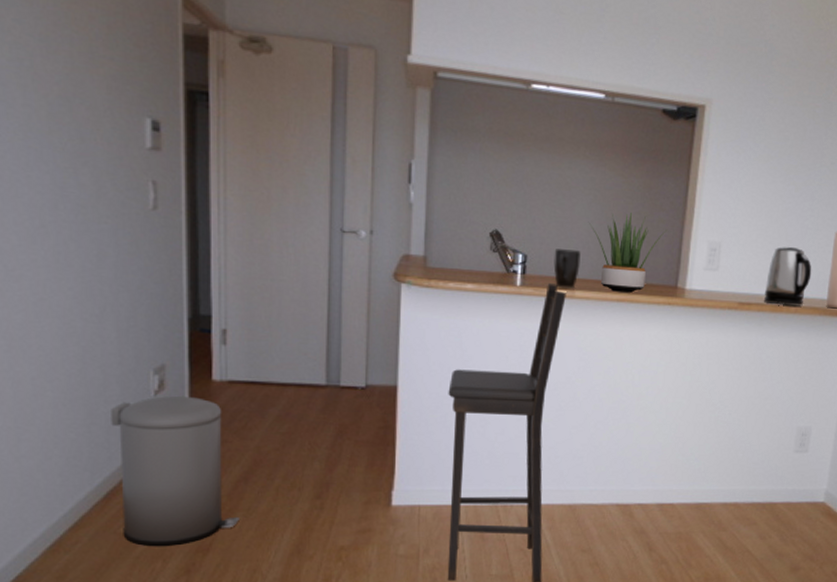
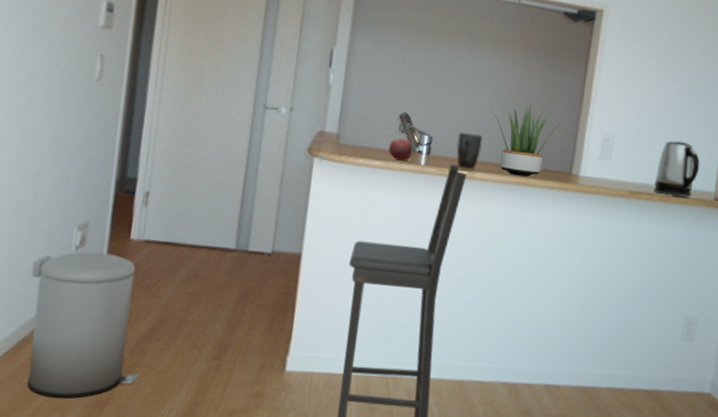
fruit: none [481,257,507,283] -> present [388,138,414,161]

